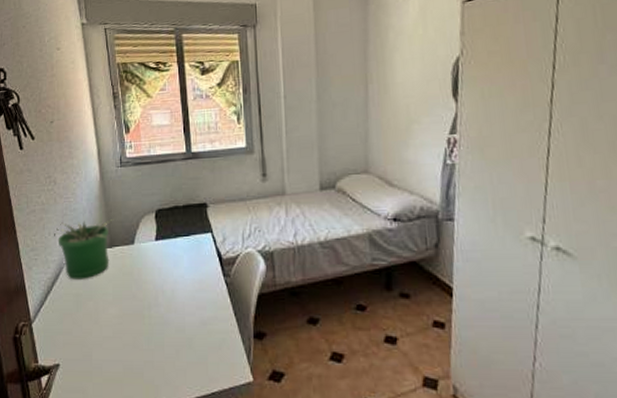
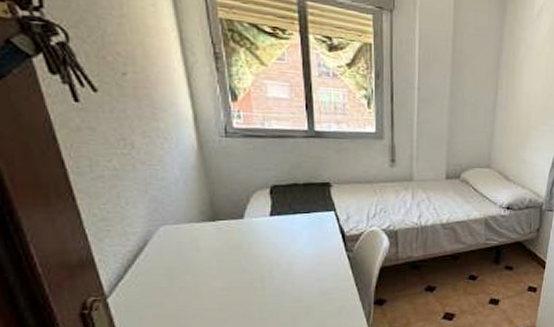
planter: present [55,218,116,279] -> none [136,191,220,253]

